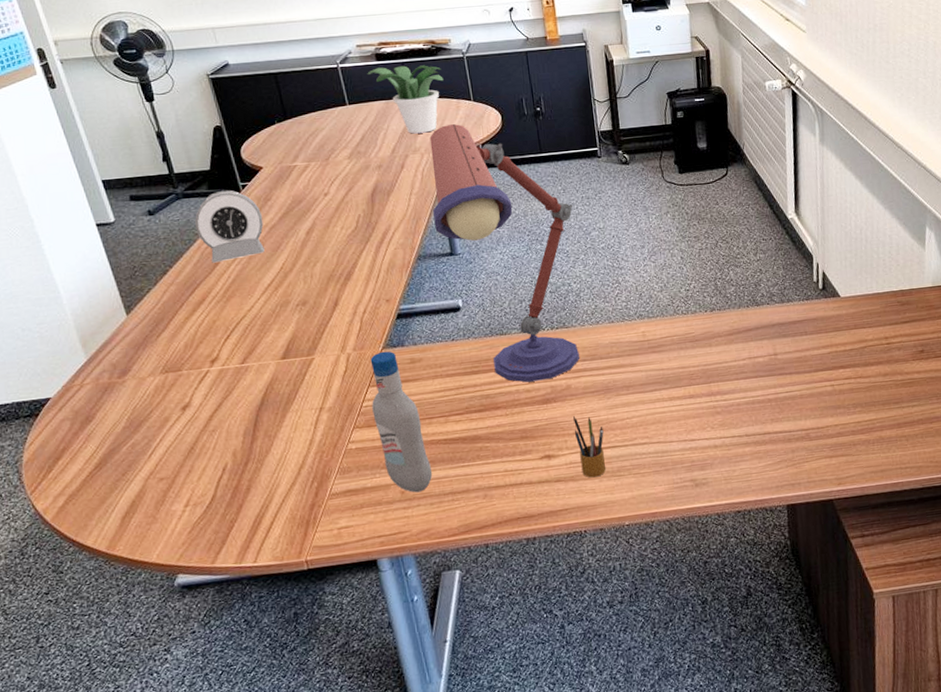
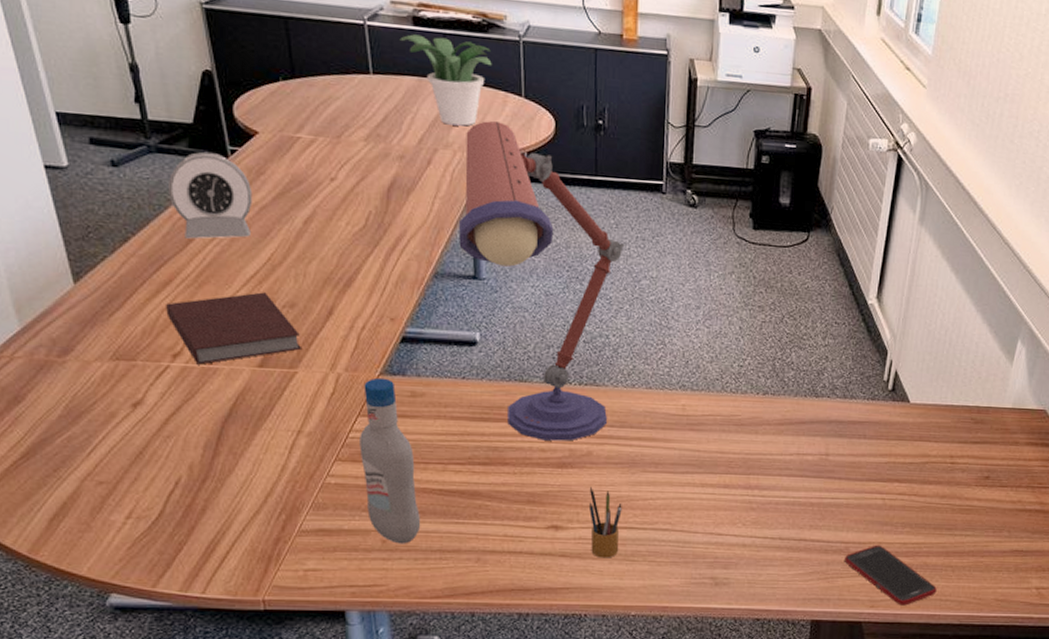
notebook: none [202,296,317,366] -> present [166,292,303,365]
cell phone: none [807,427,896,479] -> present [845,544,937,606]

